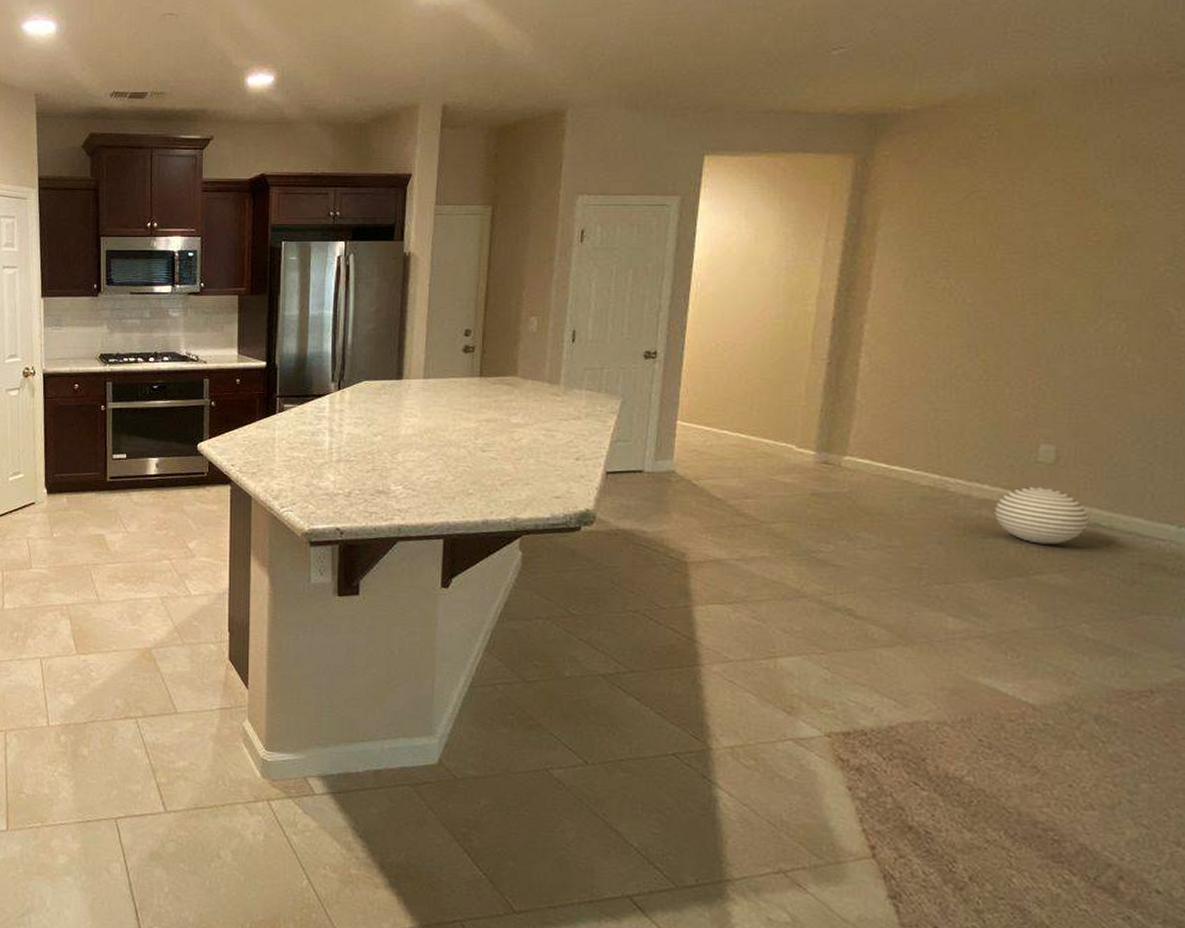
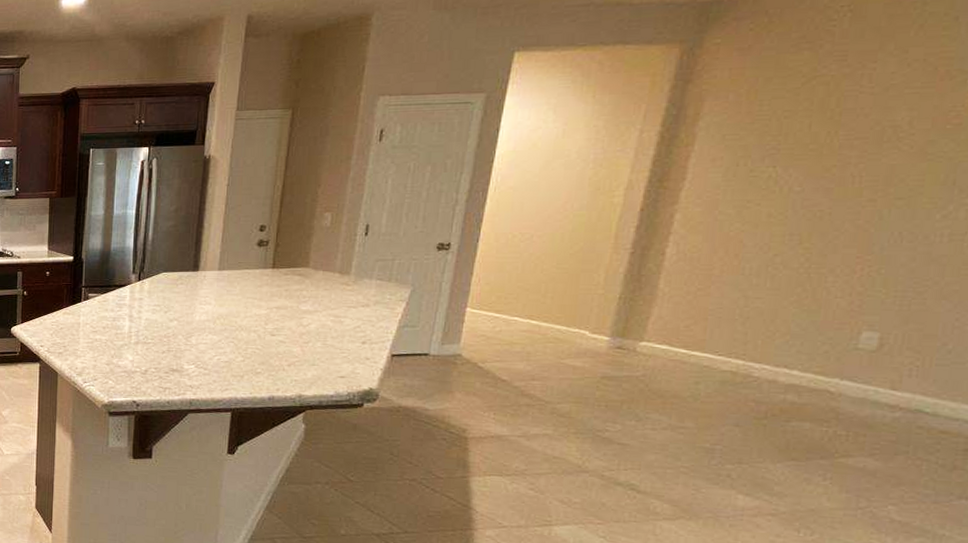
decorative ball: present [994,487,1088,545] -> none [801,373,910,429]

